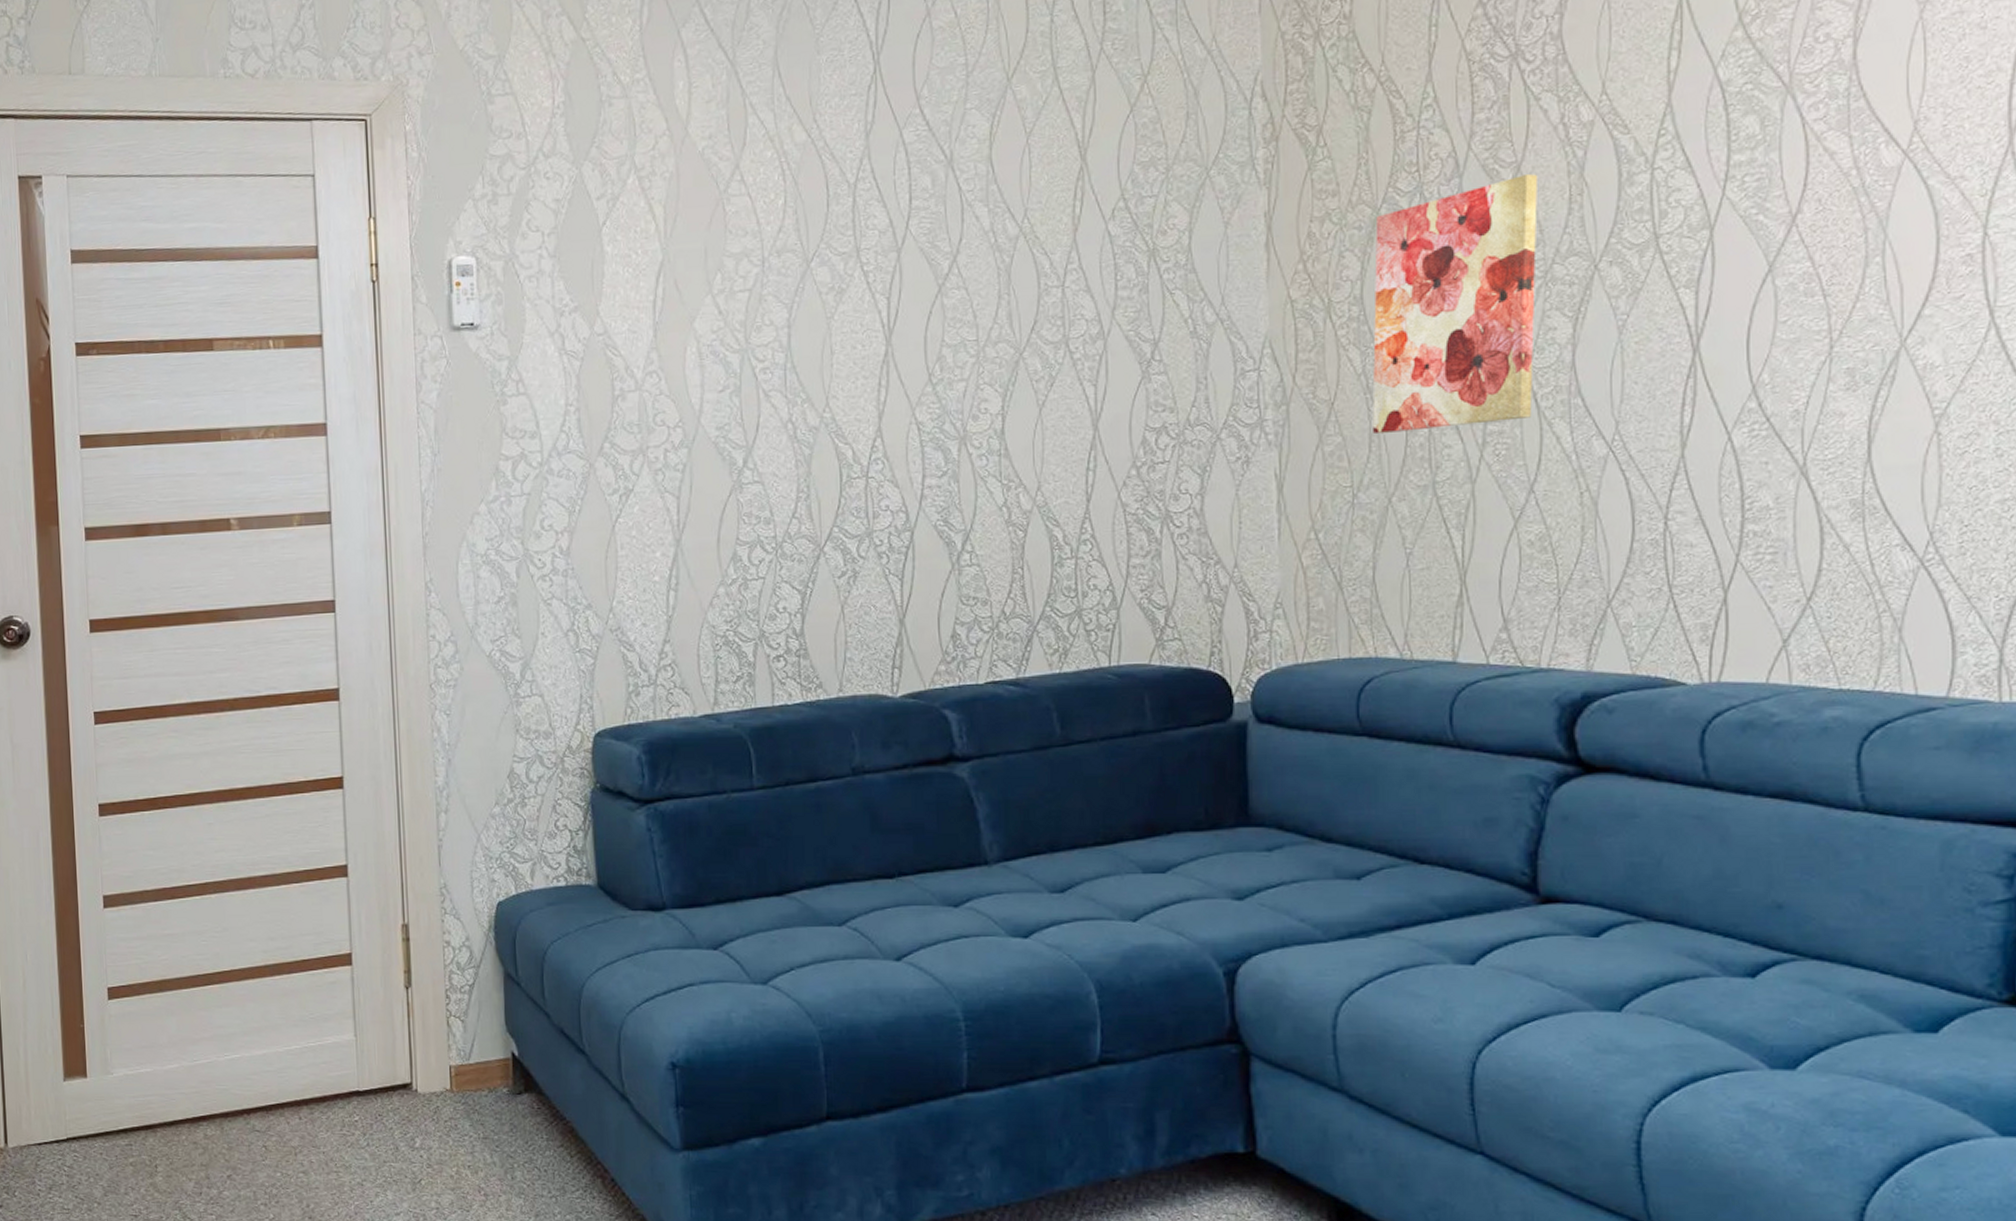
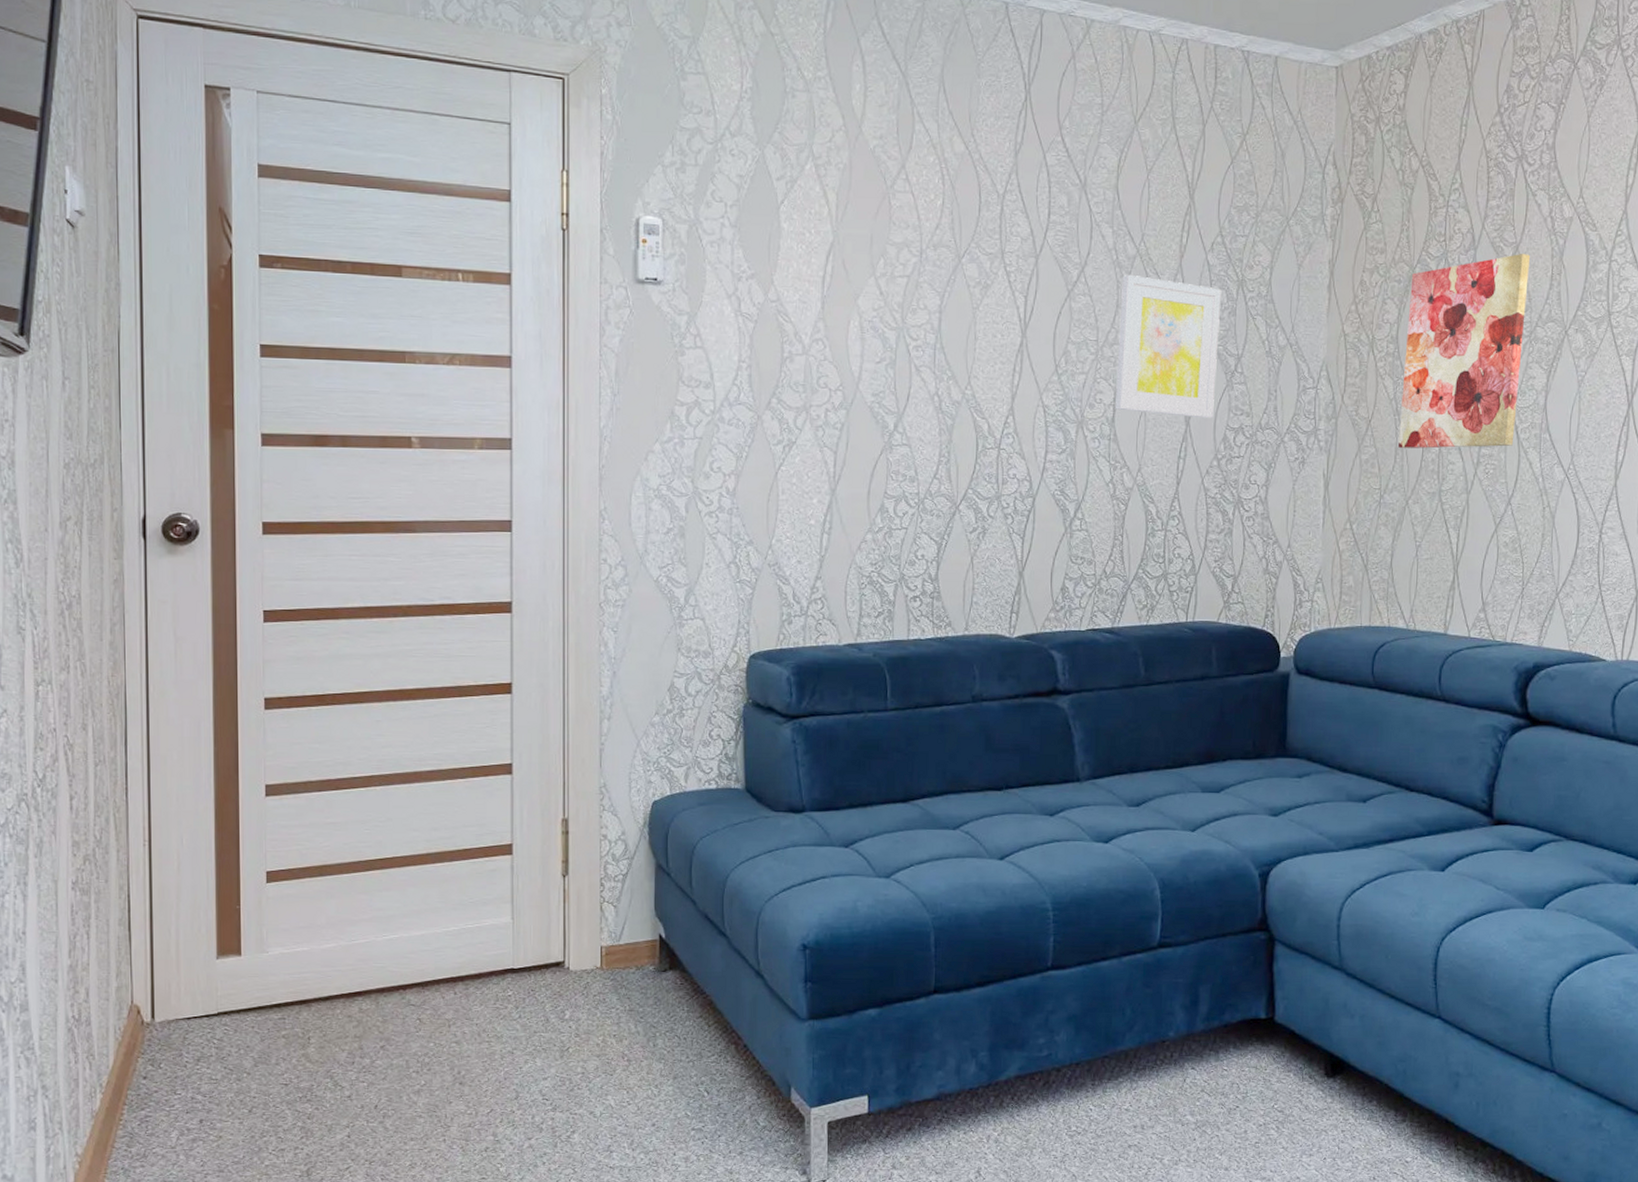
wall art: none [1003,258,1129,420] -> present [1116,274,1222,419]

